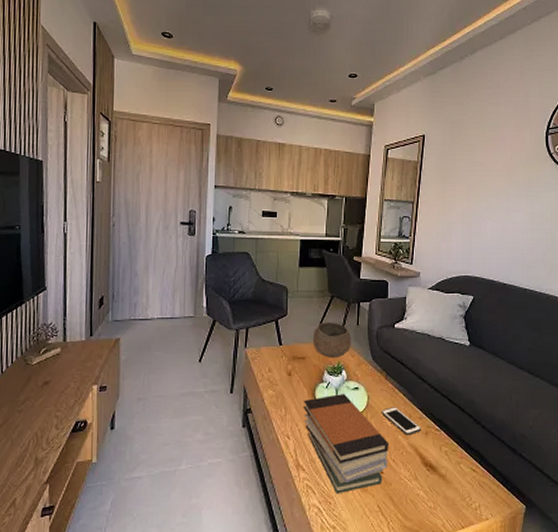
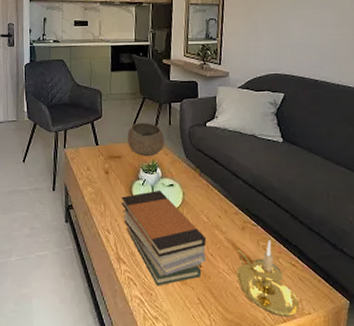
cell phone: present [382,407,422,436] -> none [197,203,238,231]
candle holder: none [418,445,477,523] -> present [237,240,299,317]

